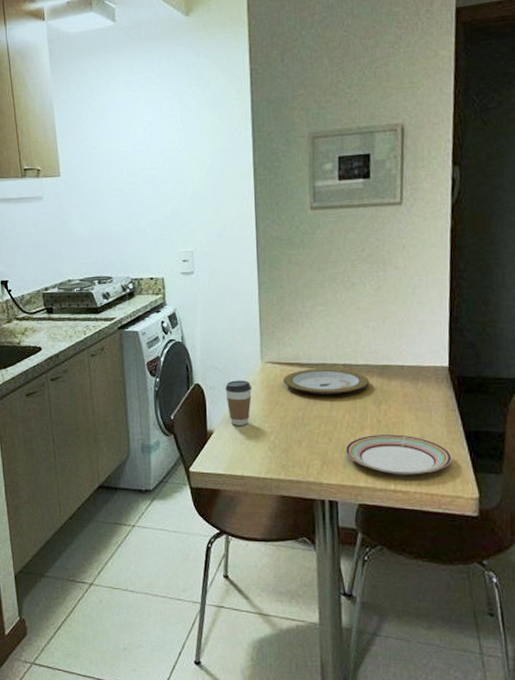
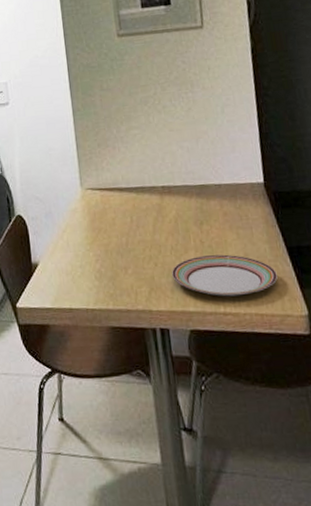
coffee cup: present [225,380,252,426] -> none [47,208,75,256]
plate: present [284,368,369,395] -> none [104,191,189,219]

